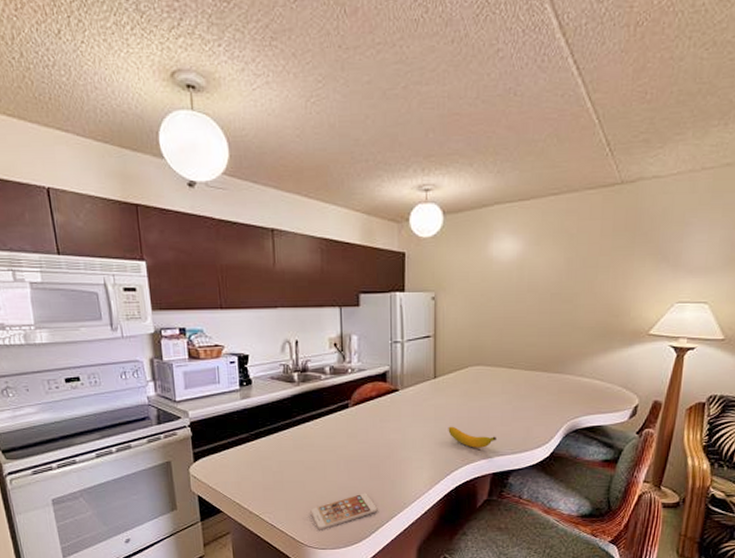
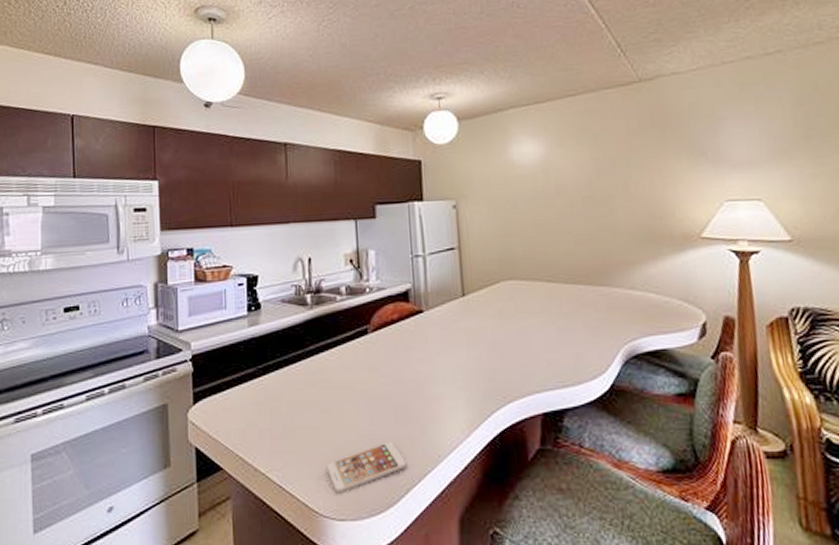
banana: present [448,426,497,448] -> none [483,353,544,381]

